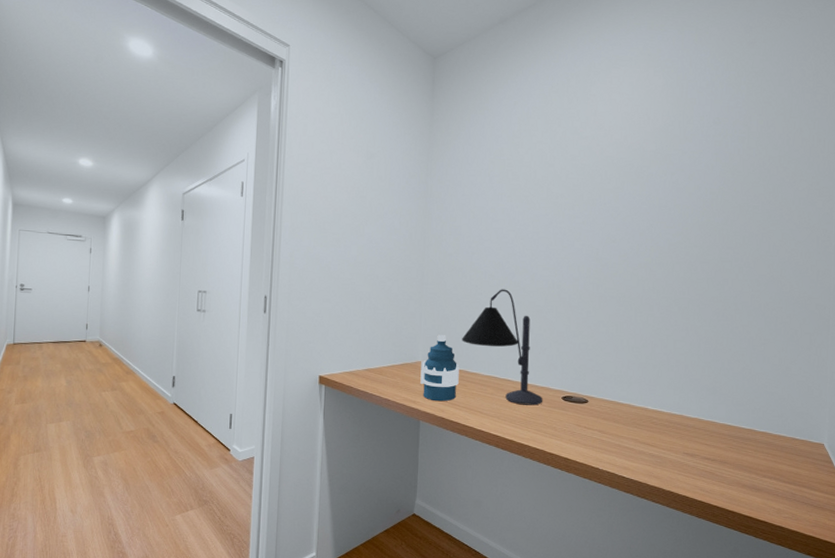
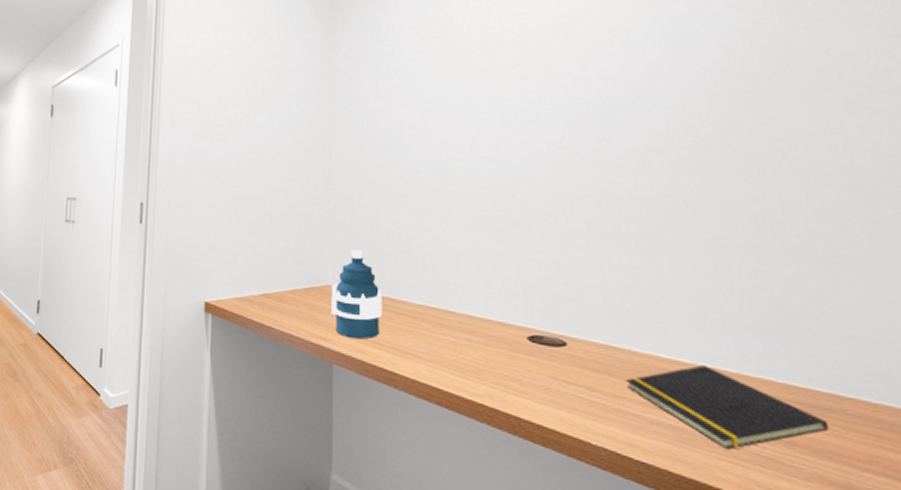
desk lamp: present [462,289,542,406] -> none [384,189,499,348]
notepad: none [625,413,747,468] -> present [625,365,829,449]

